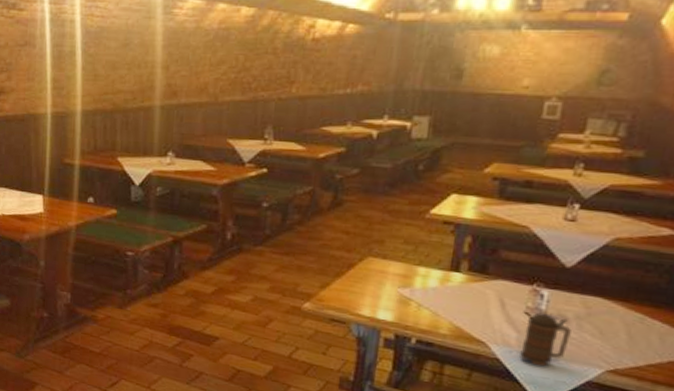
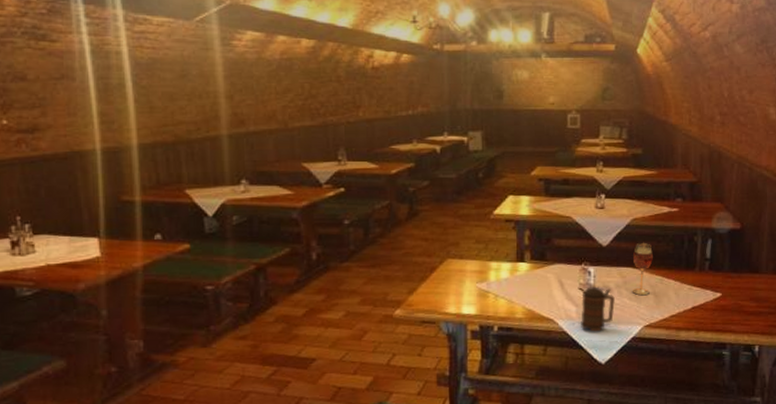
wineglass: none [598,268,638,335] -> present [632,242,654,296]

